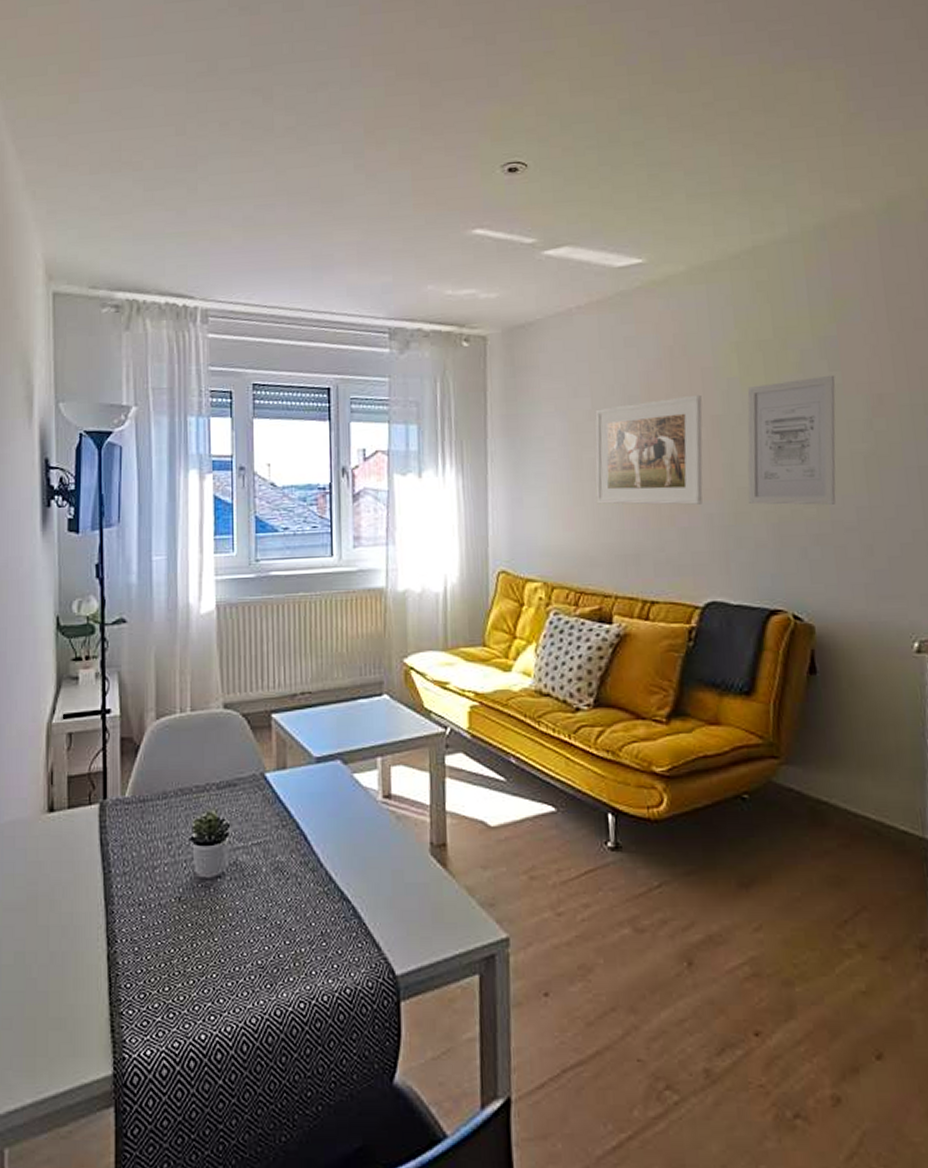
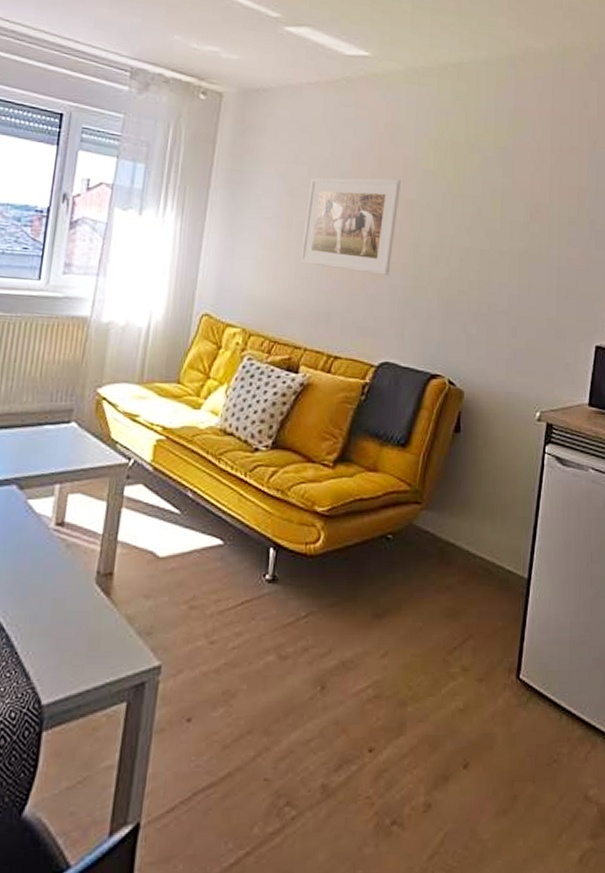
wall art: present [747,375,836,505] -> none [427,180,507,290]

